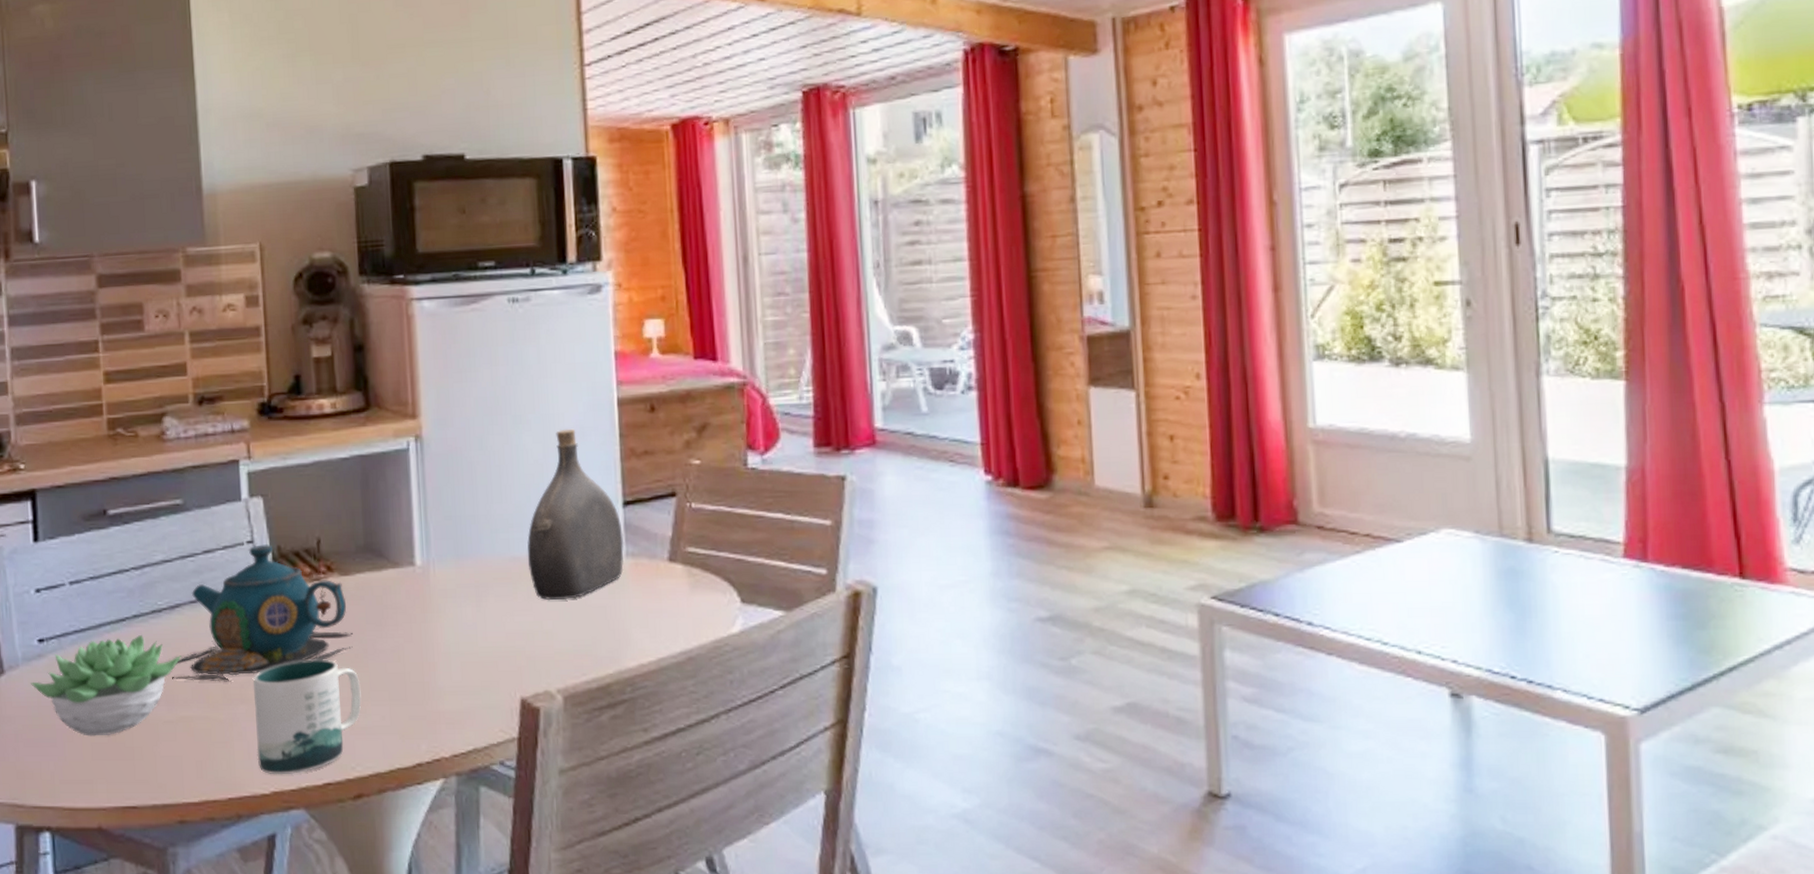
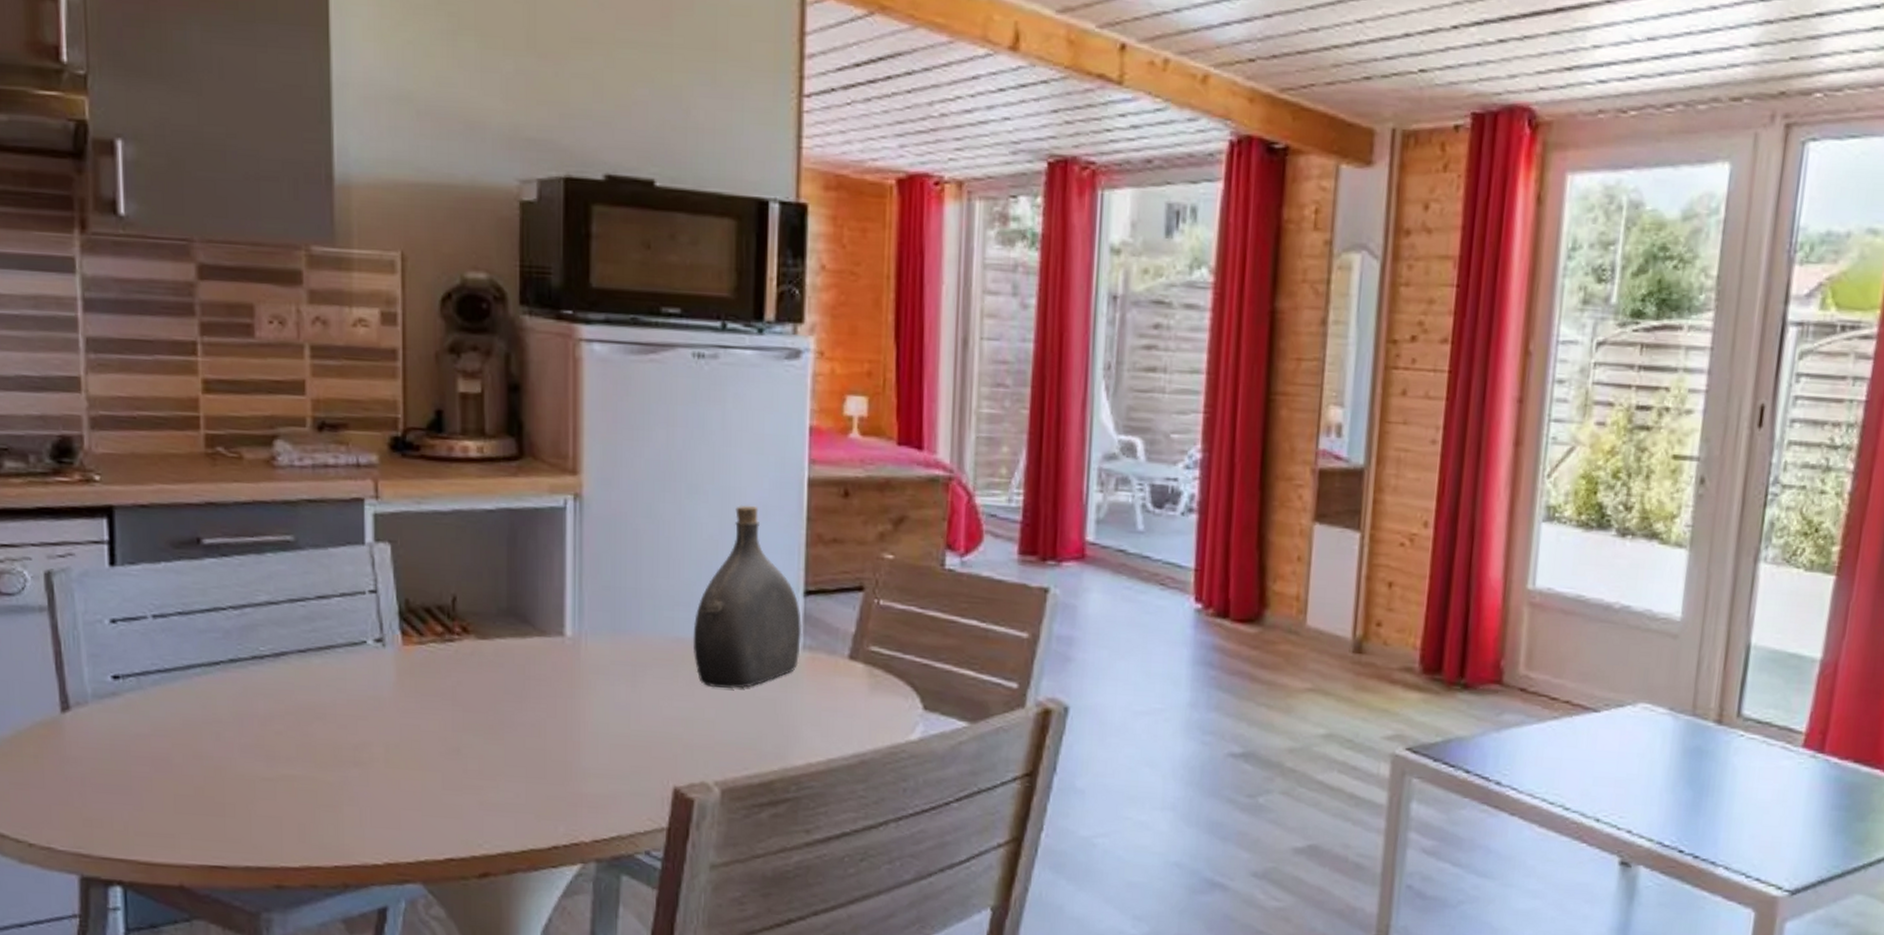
succulent plant: present [30,634,182,736] -> none [101,681,286,789]
teapot: present [172,544,353,682] -> none [273,595,488,742]
mug: present [253,659,362,775] -> none [370,726,494,846]

